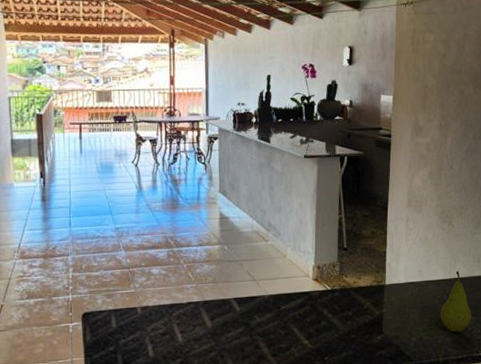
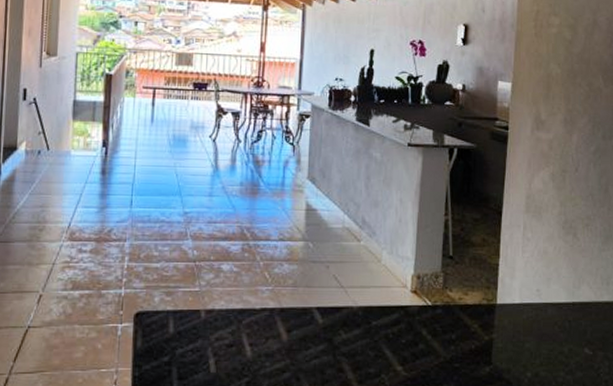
fruit: present [440,271,472,333] -> none [561,294,599,370]

